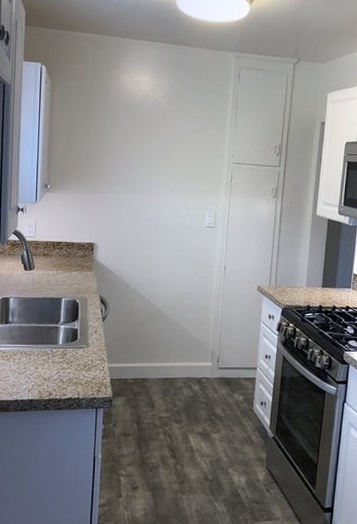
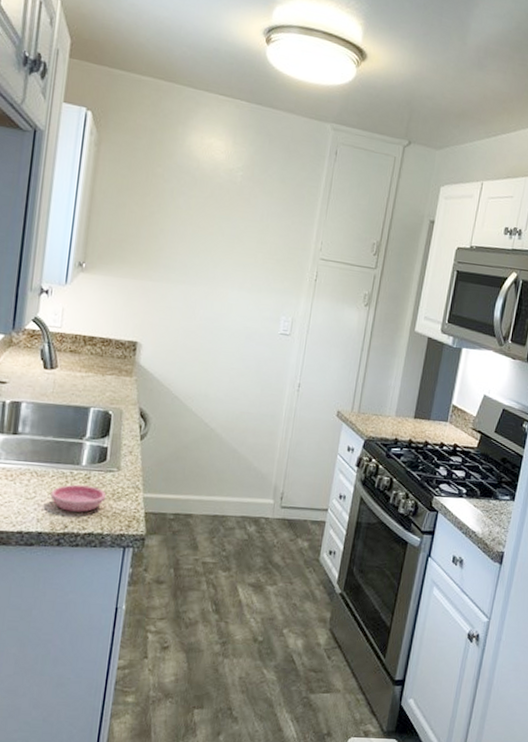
saucer: none [37,360,80,382] -> present [50,484,107,512]

